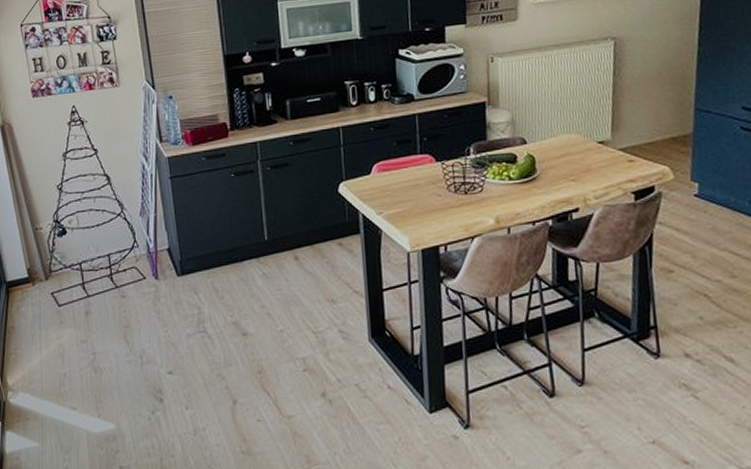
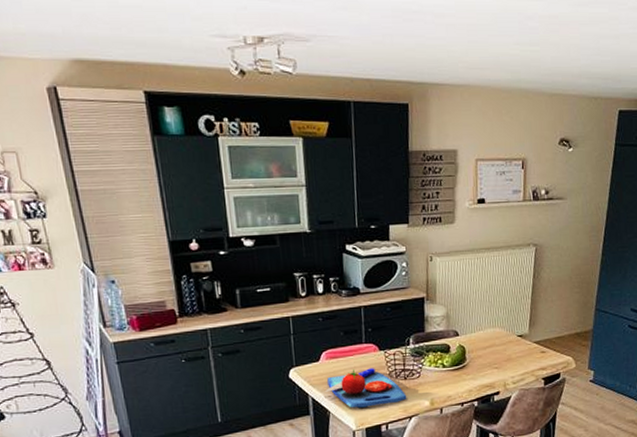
chopping board: none [376,181,468,227] -> present [324,368,407,408]

